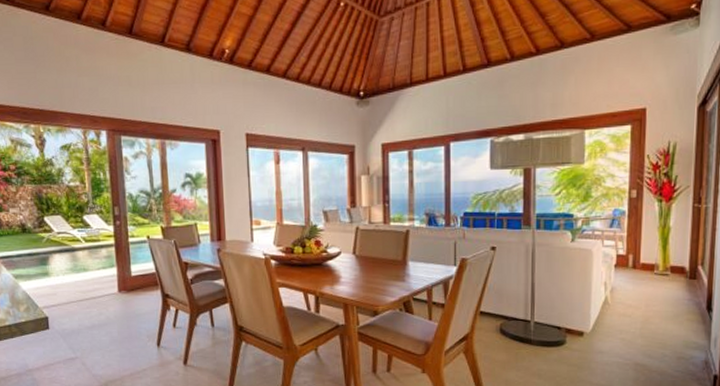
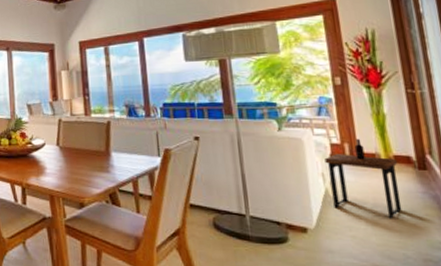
side table: none [609,250,672,323] -> present [324,138,402,219]

